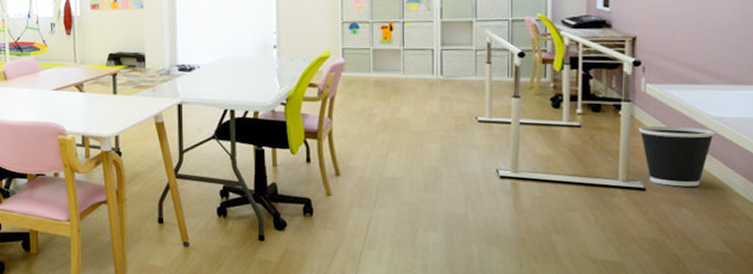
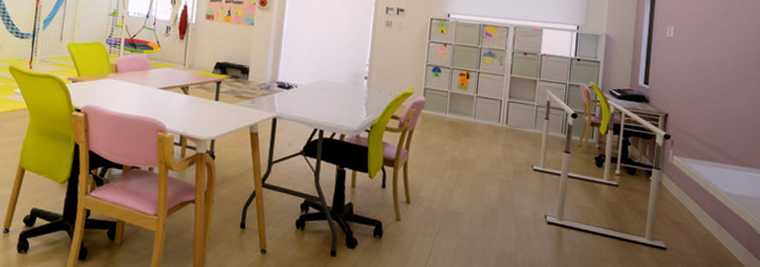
wastebasket: present [639,125,715,187] -> none [664,193,725,252]

